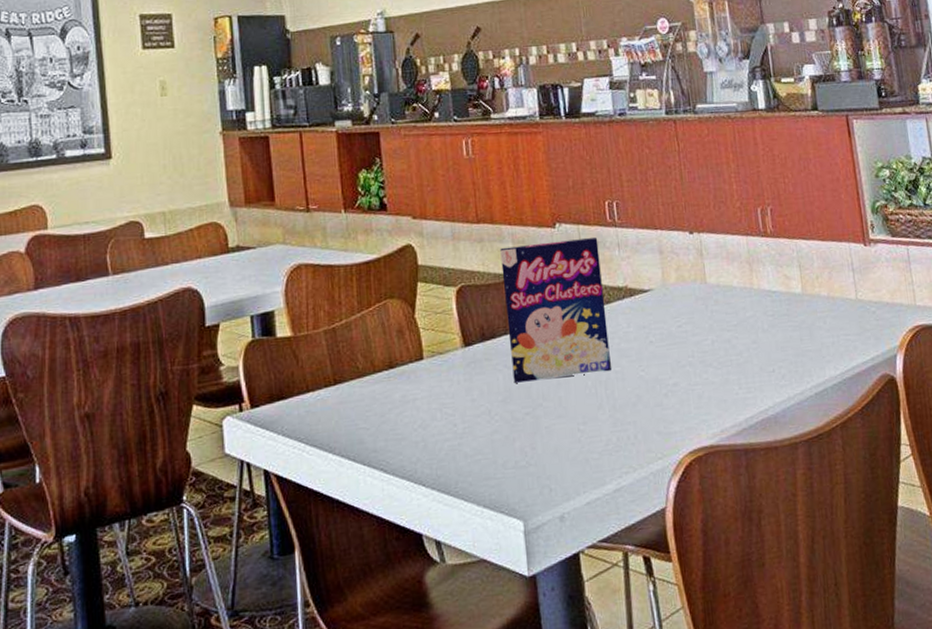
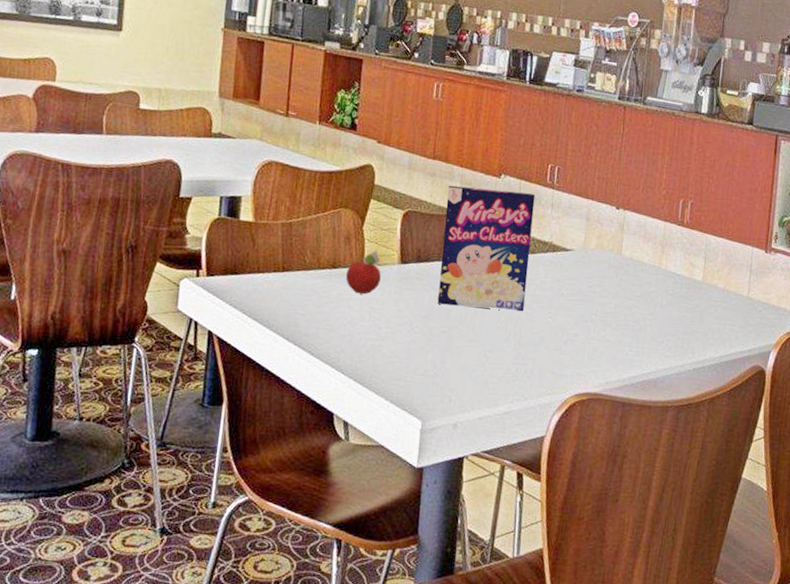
fruit: none [405,338,446,392] -> present [345,250,381,295]

